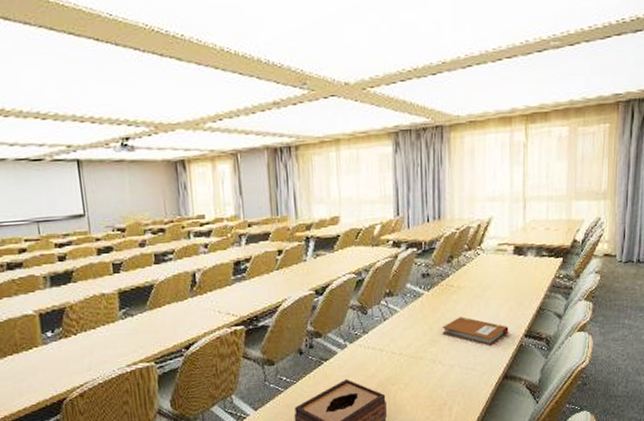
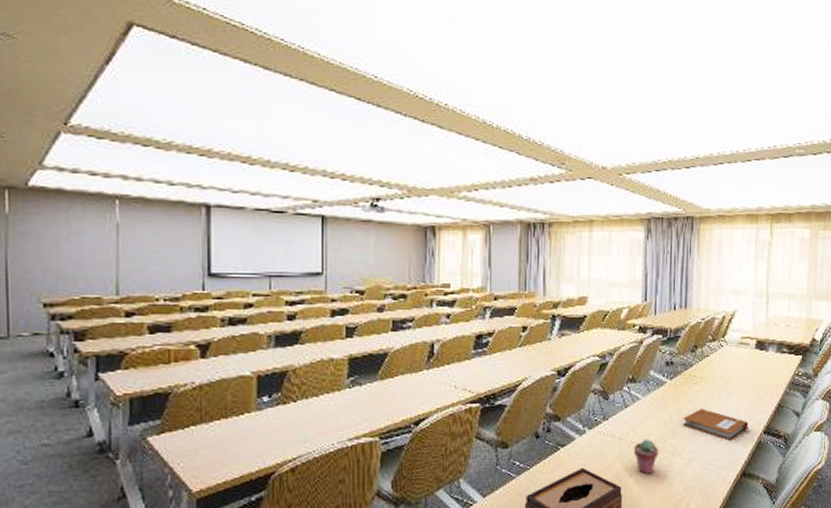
potted succulent: none [394,349,420,383] -> present [633,439,659,475]

